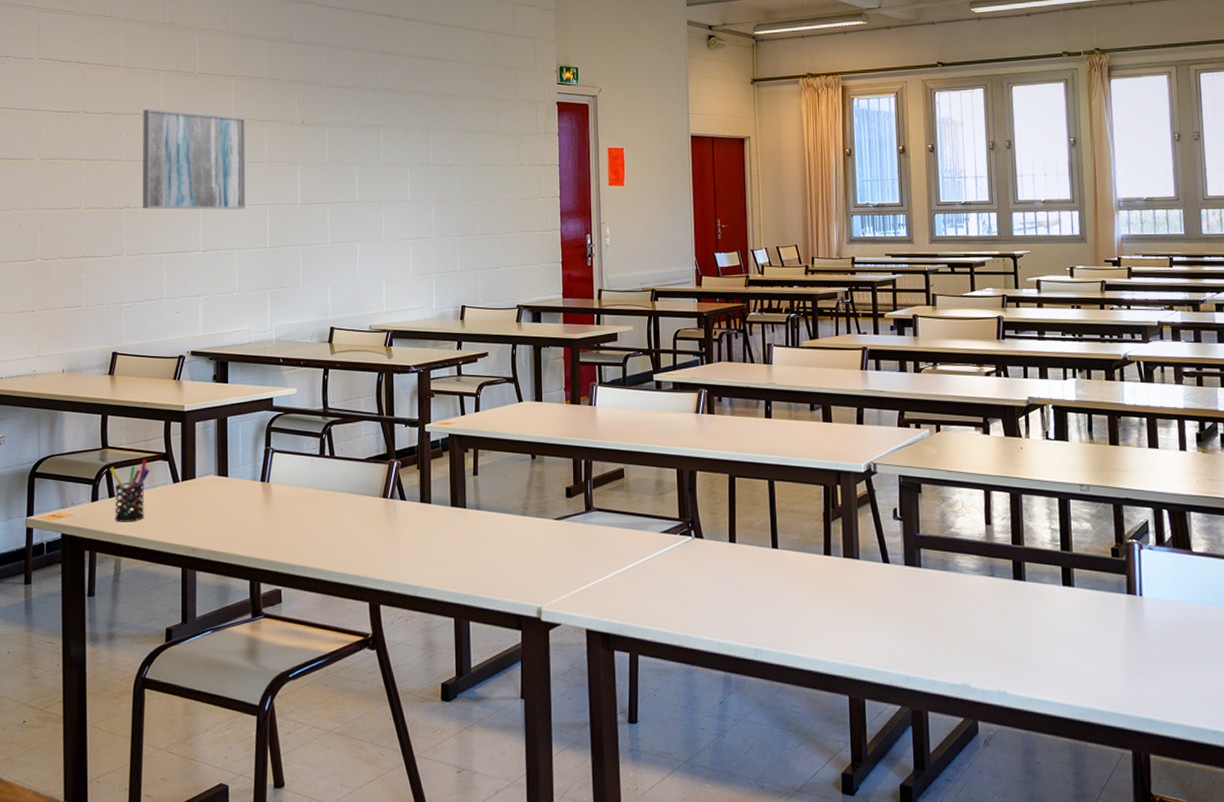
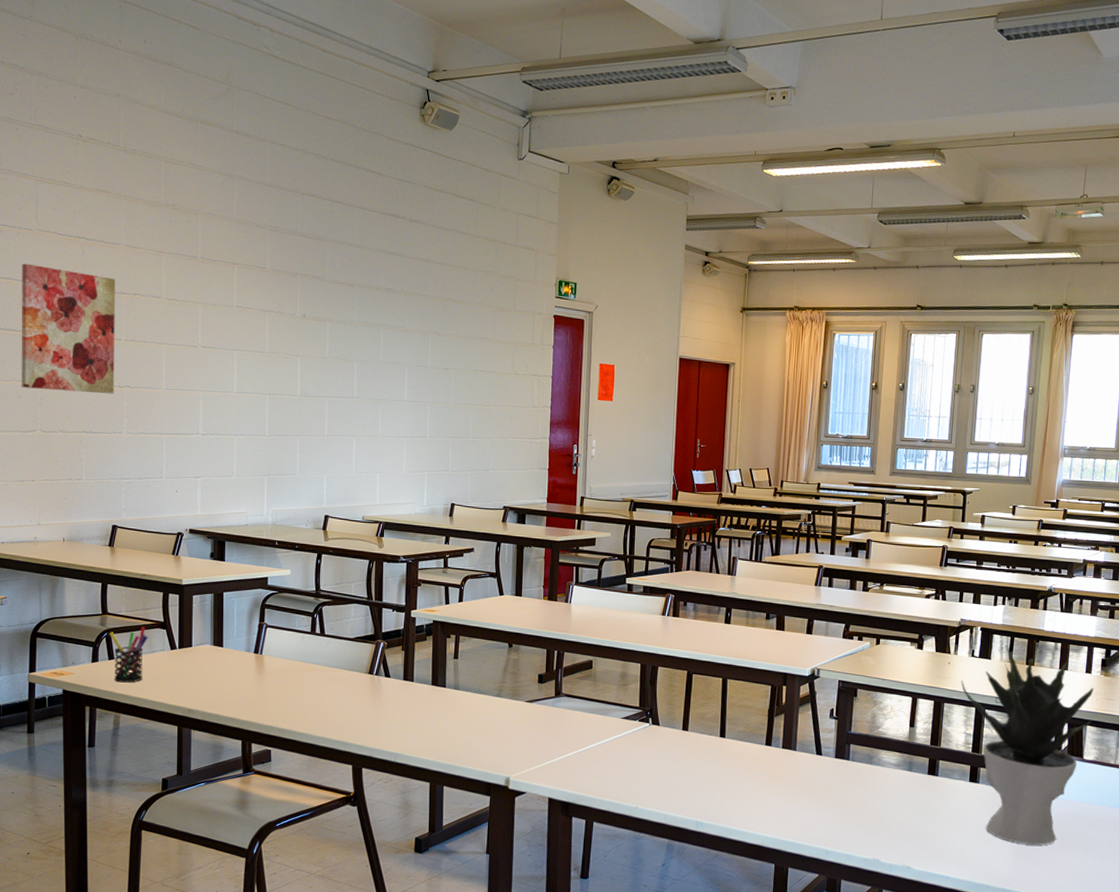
wall art: none [22,92,114,217] -> present [21,263,115,394]
wall art: present [143,108,246,210] -> none [143,290,247,397]
potted plant: none [1038,425,1196,658] -> present [961,646,1094,845]

